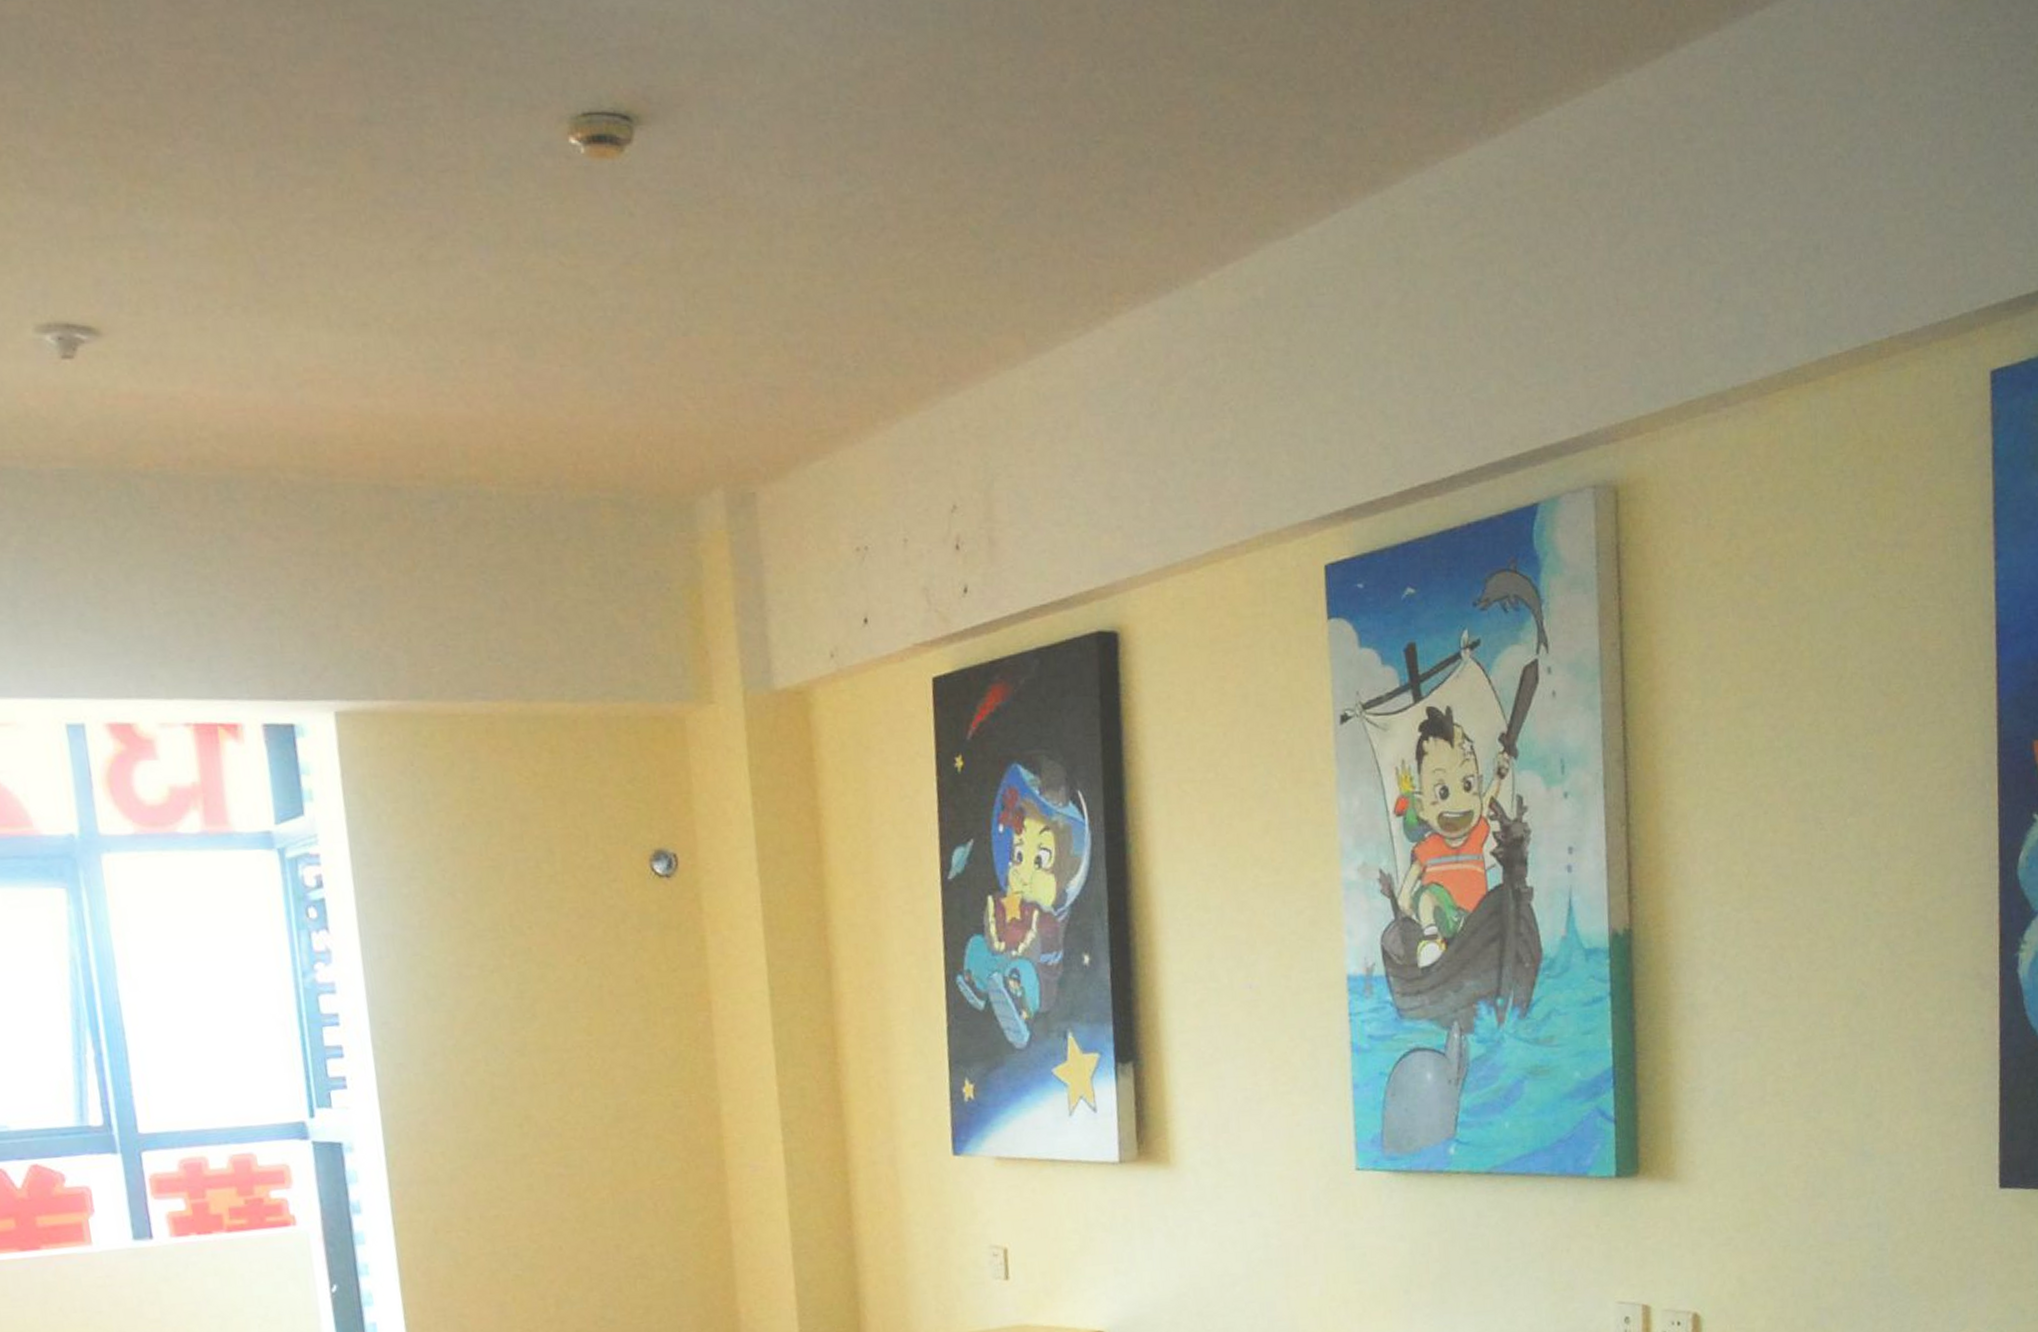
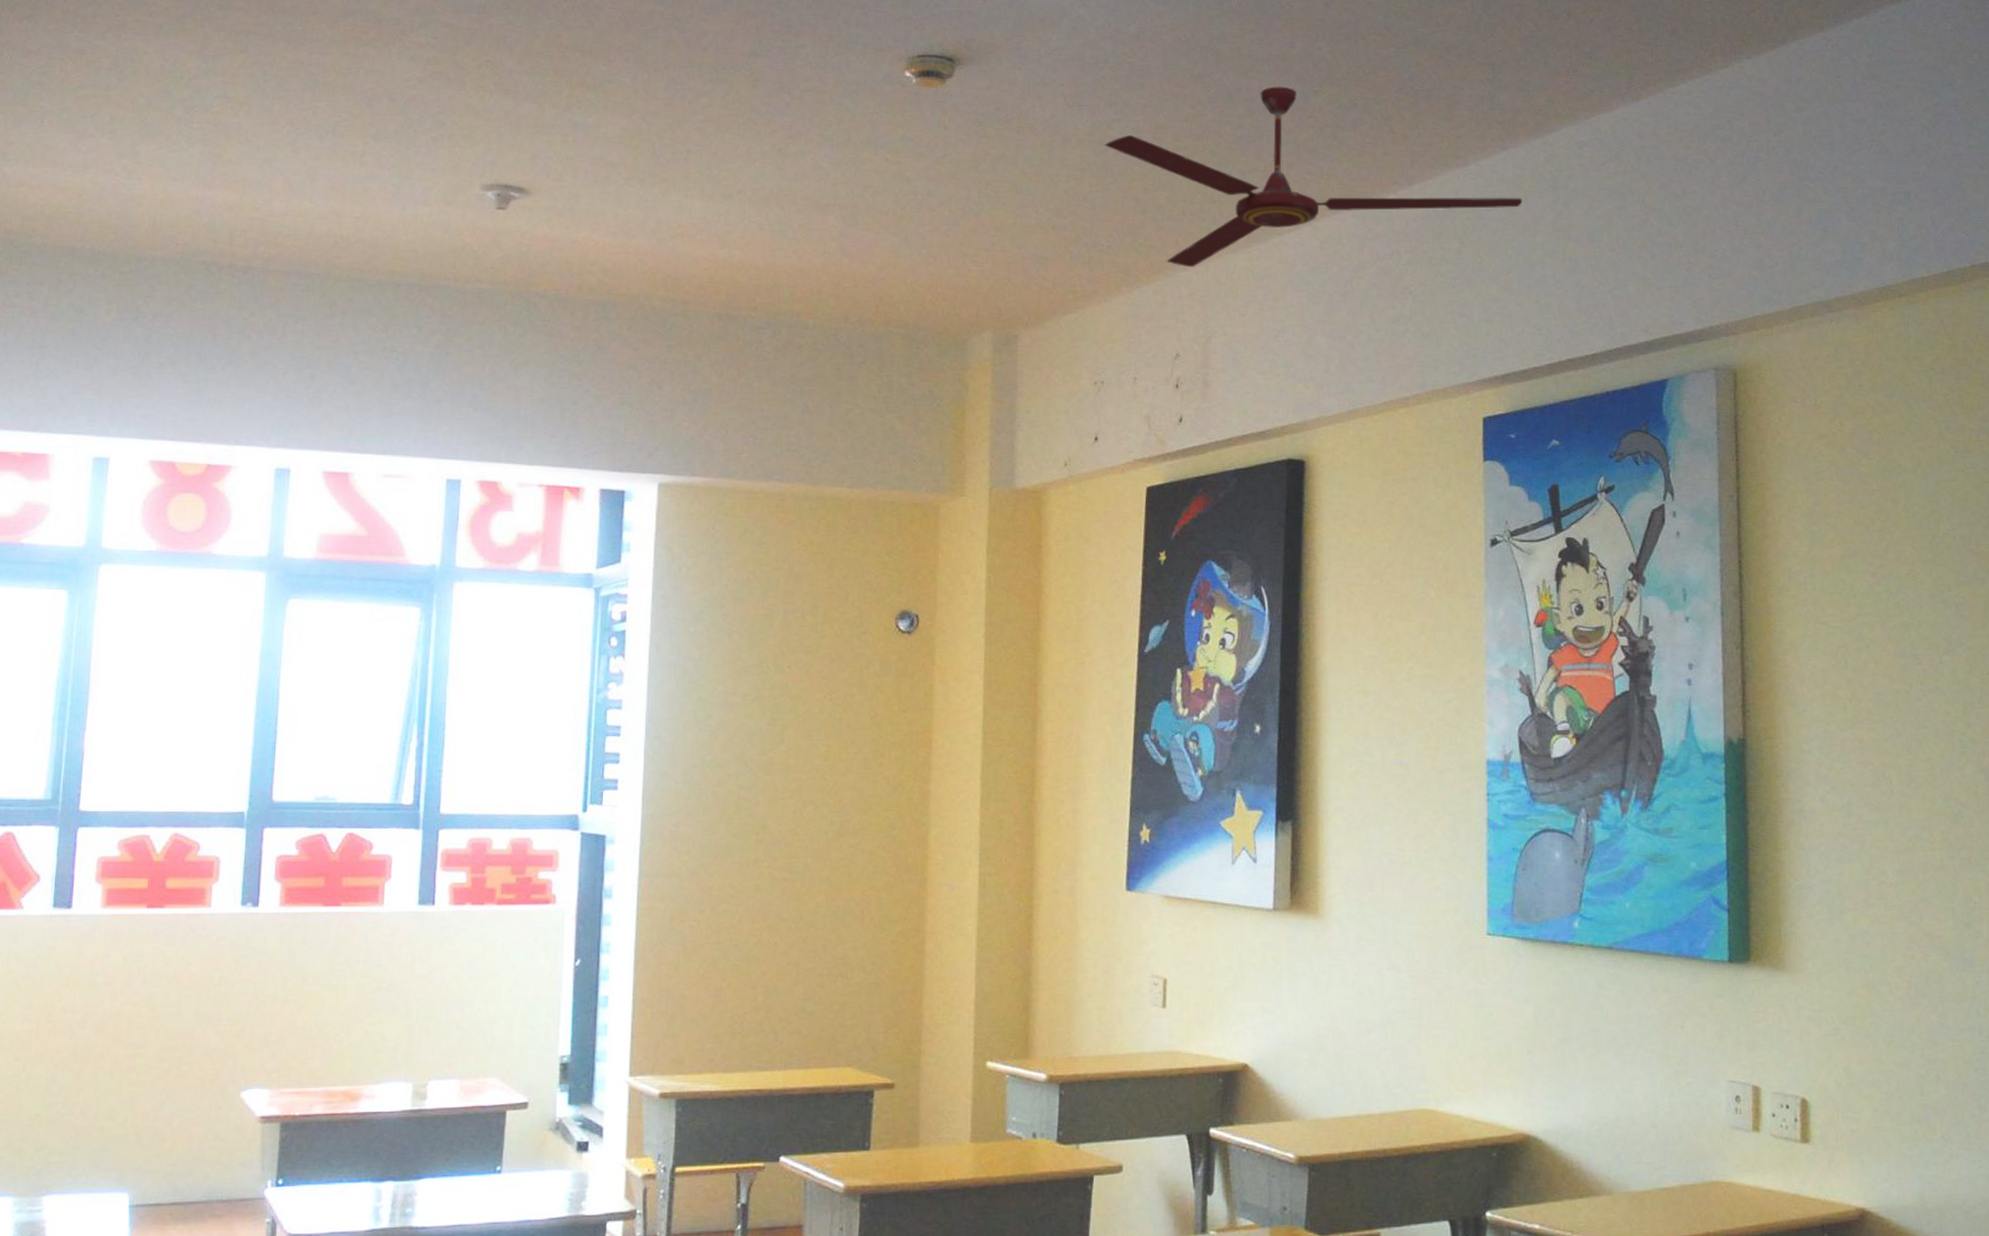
ceiling fan: none [837,136,1361,391] -> present [1104,86,1523,268]

